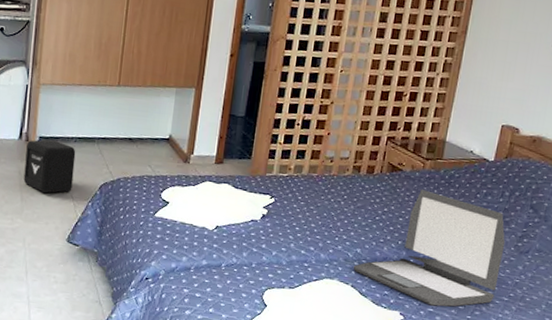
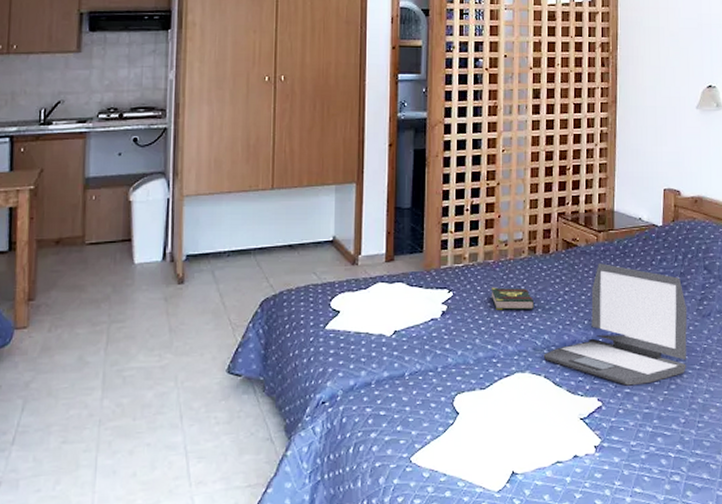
air purifier: present [23,140,76,193] -> none [171,258,230,320]
book: none [310,198,352,224] -> present [491,287,535,310]

